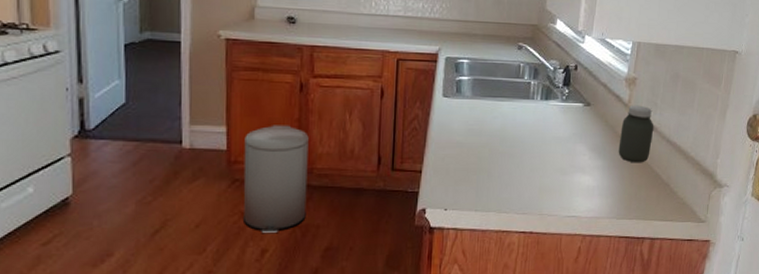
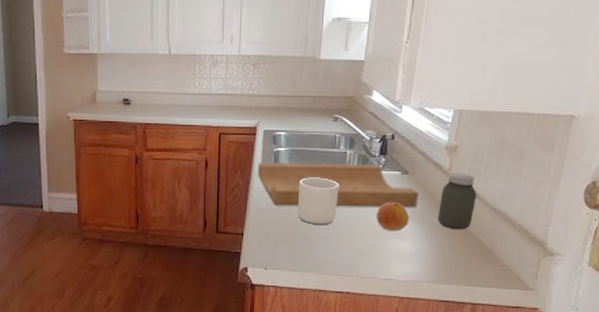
pedal bin: present [243,125,309,234] -> none [91,192,144,284]
cutting board: none [437,92,601,140] -> present [257,162,420,207]
mug: none [479,108,523,161] -> present [297,177,340,226]
fruit: none [560,134,592,166] -> present [376,201,409,232]

